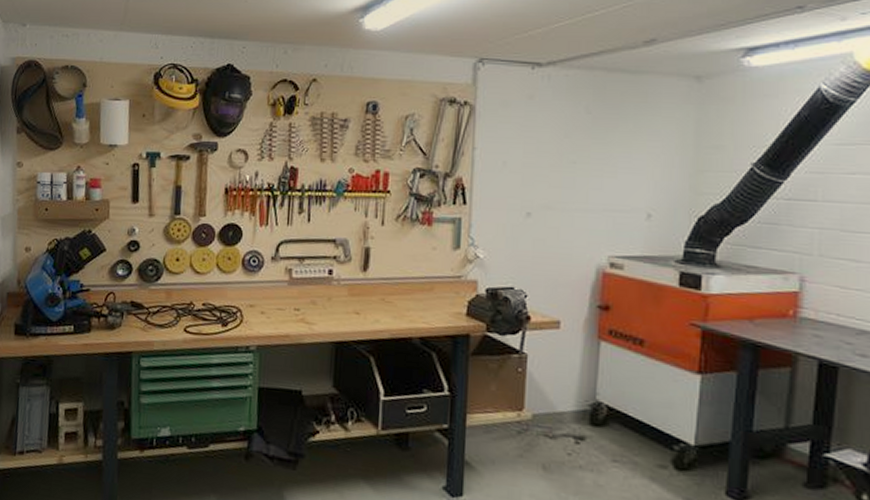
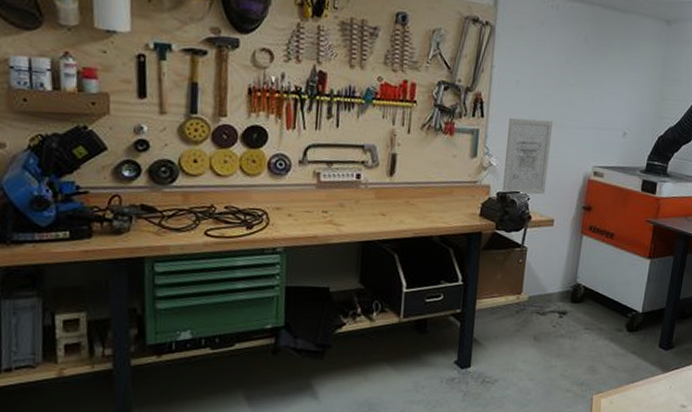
wall art: none [491,203,551,292] -> present [501,117,553,195]

